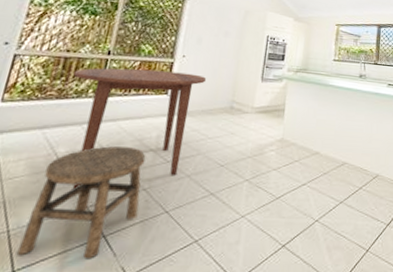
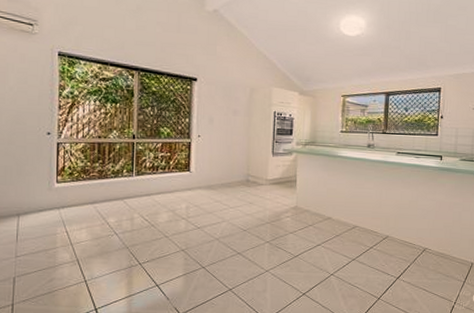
stool: present [16,146,146,260] -> none [95,216,181,302]
dining table: present [72,68,207,190] -> none [108,149,222,251]

